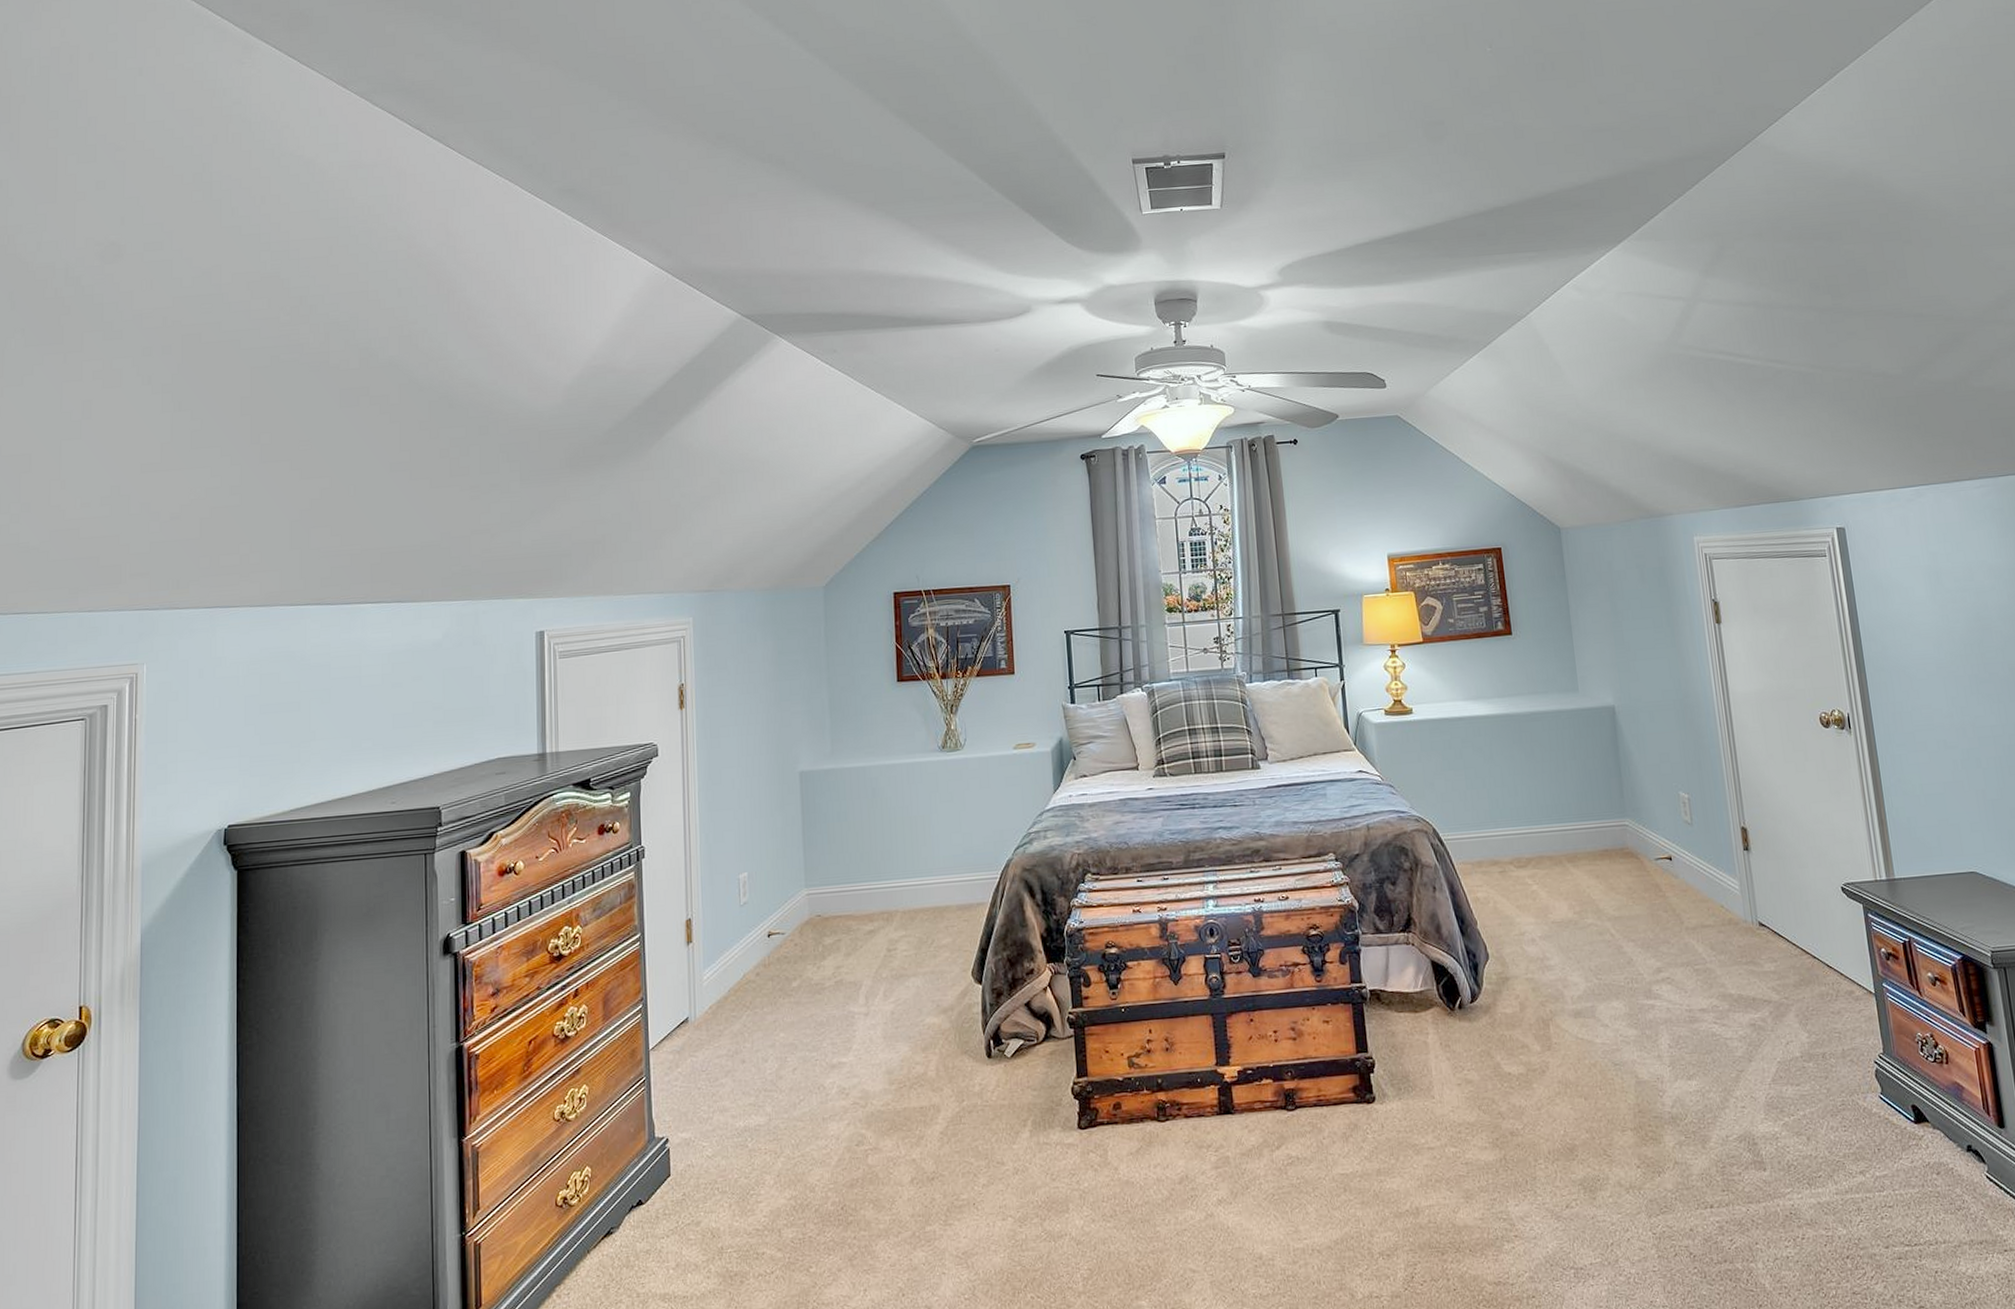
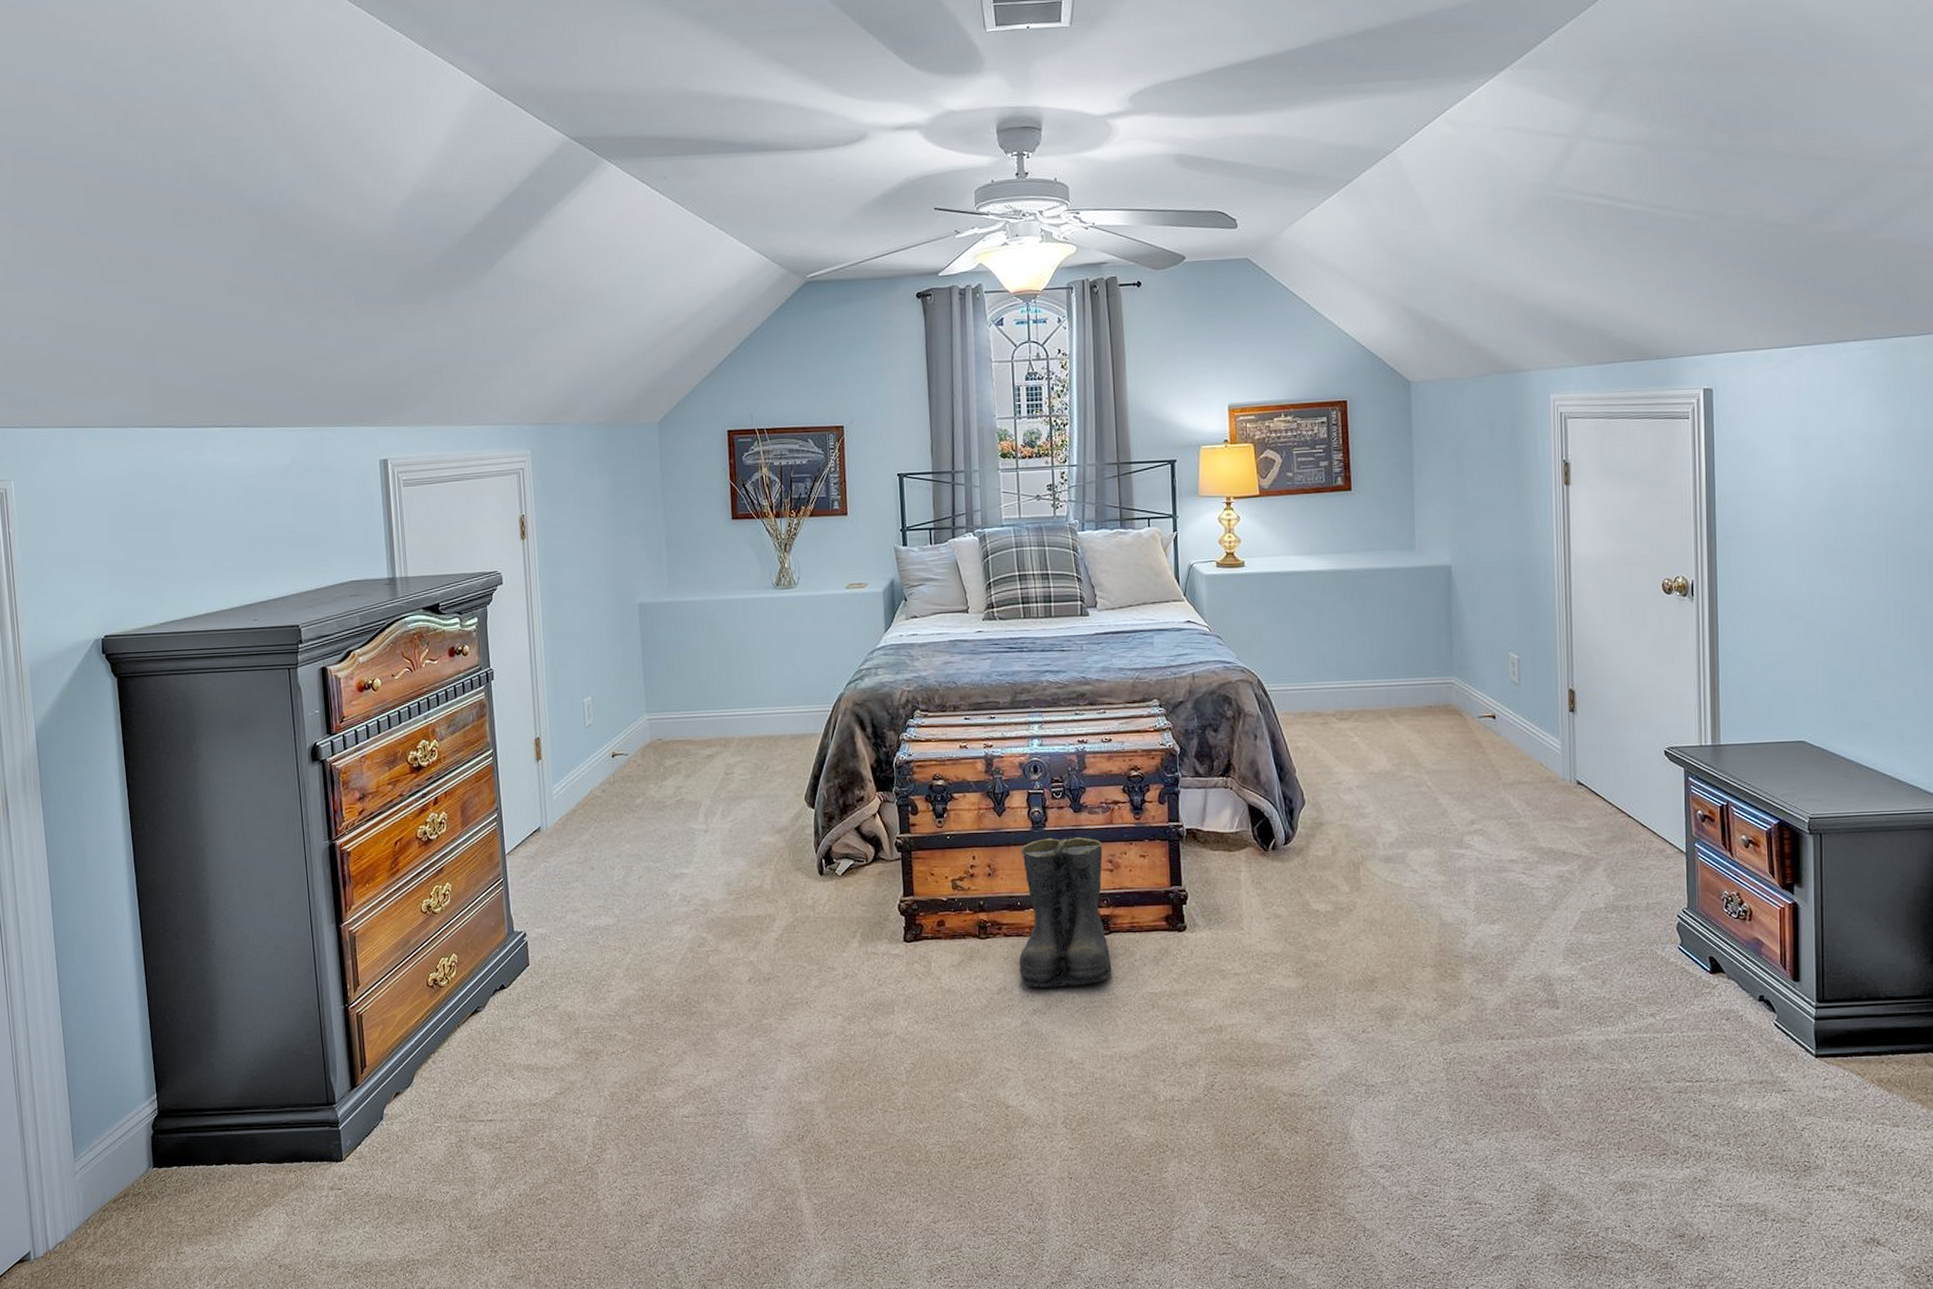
boots: none [1199,1004,1300,1175] -> present [1018,837,1112,988]

